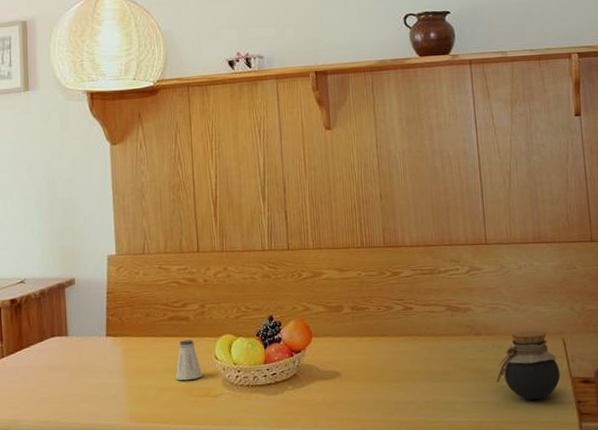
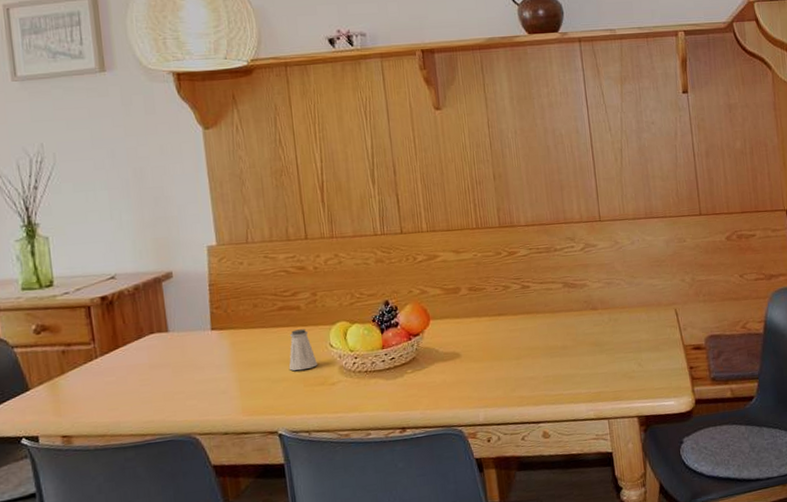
jar: present [496,330,561,400] -> none [613,302,674,369]

